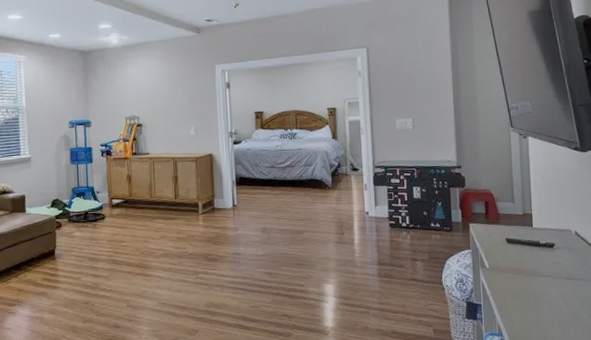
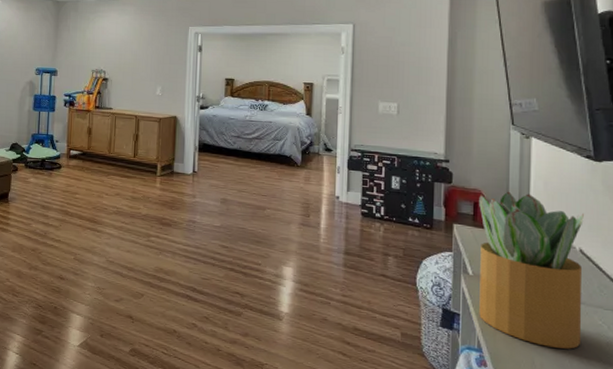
potted plant: none [489,188,583,322] -> present [479,191,585,349]

